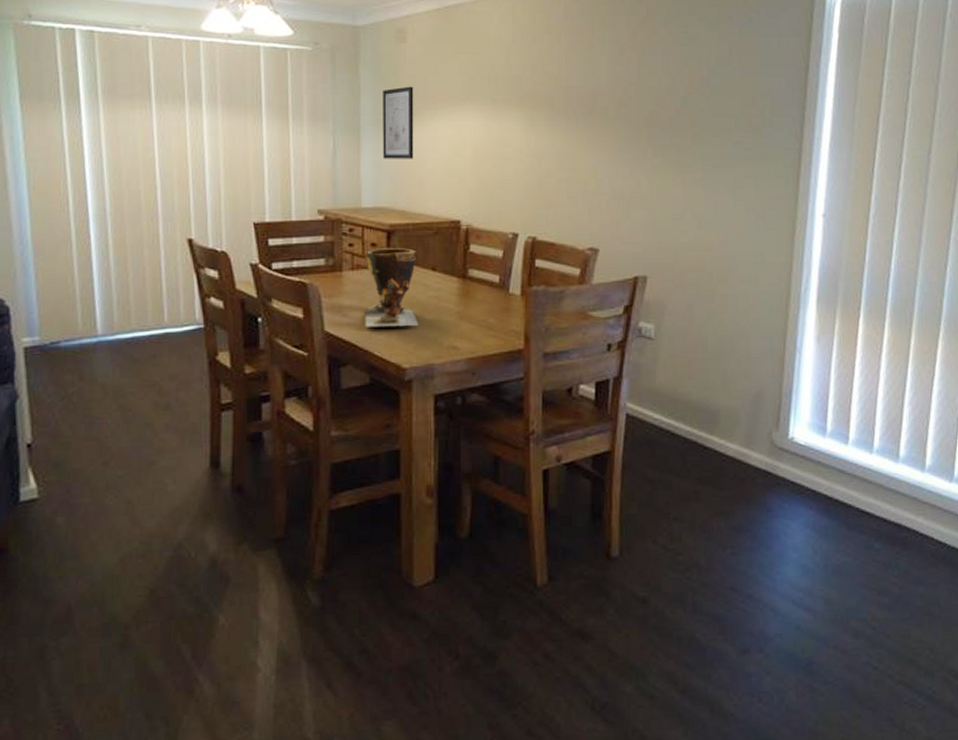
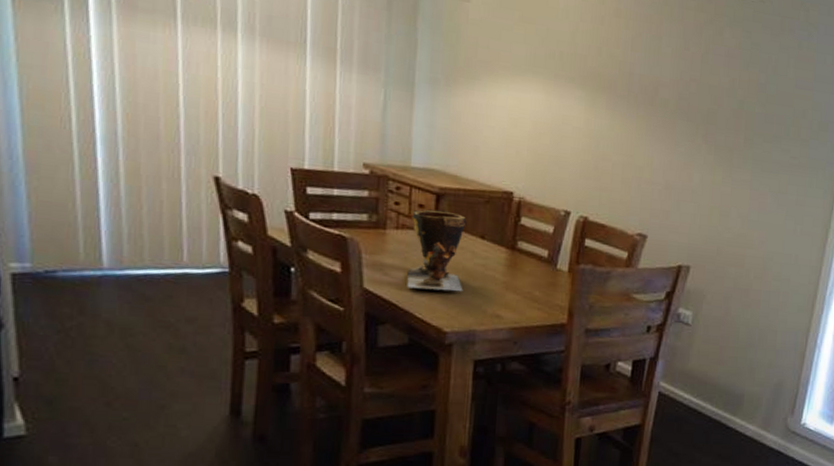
wall art: present [383,86,414,159] -> none [437,47,475,124]

